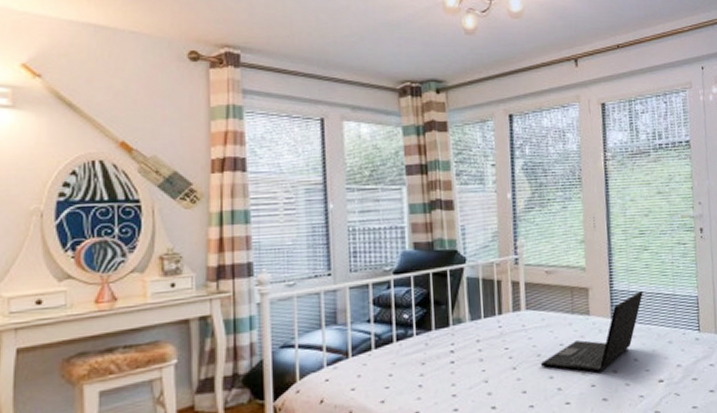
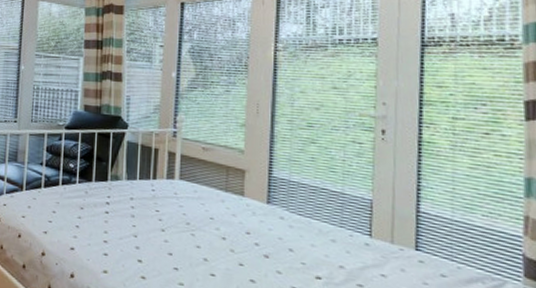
laptop: present [541,290,643,373] -> none [189,182,306,253]

